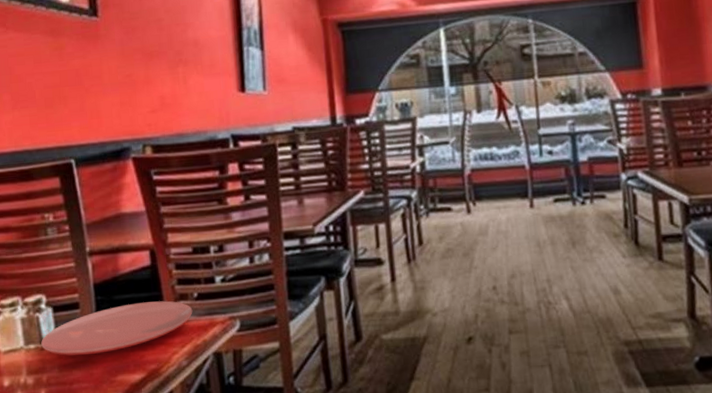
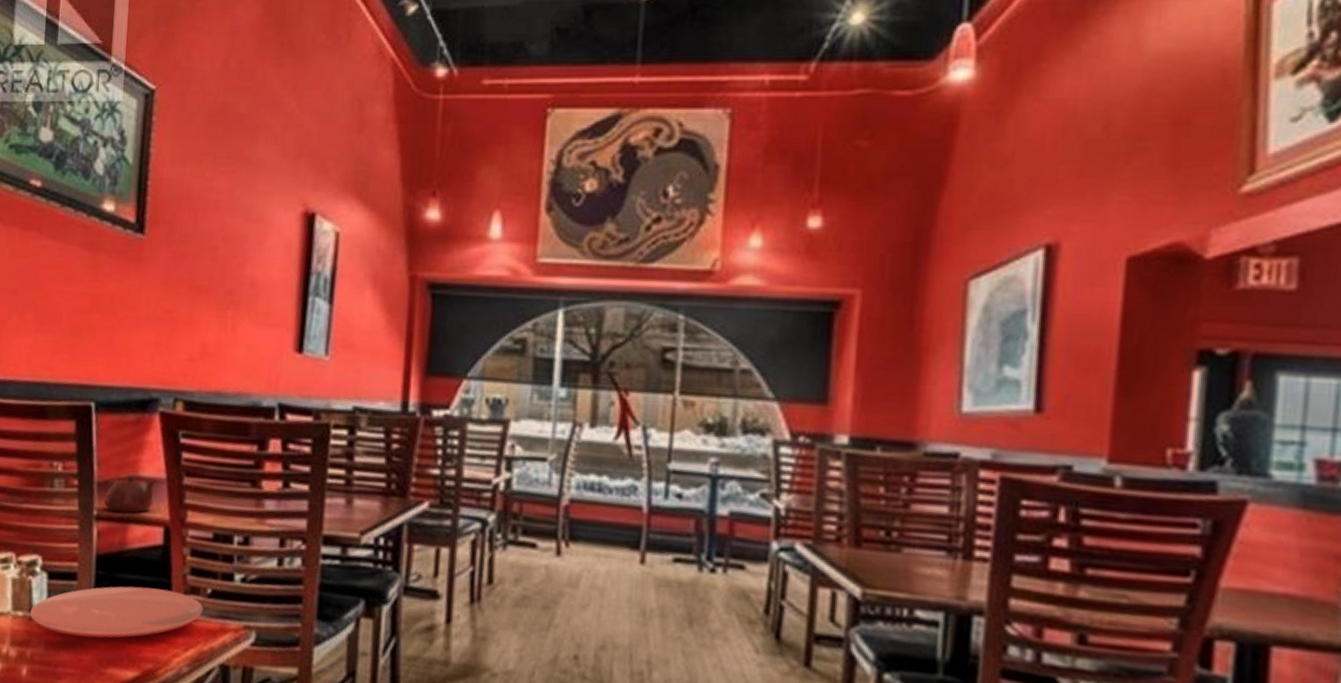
teapot: none [93,212,138,246] -> present [103,474,156,514]

